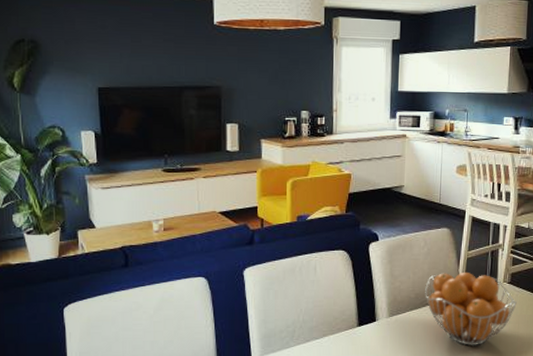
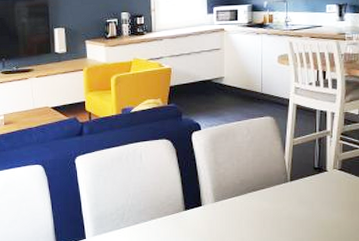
fruit basket: present [425,271,517,346] -> none [250,158,349,232]

